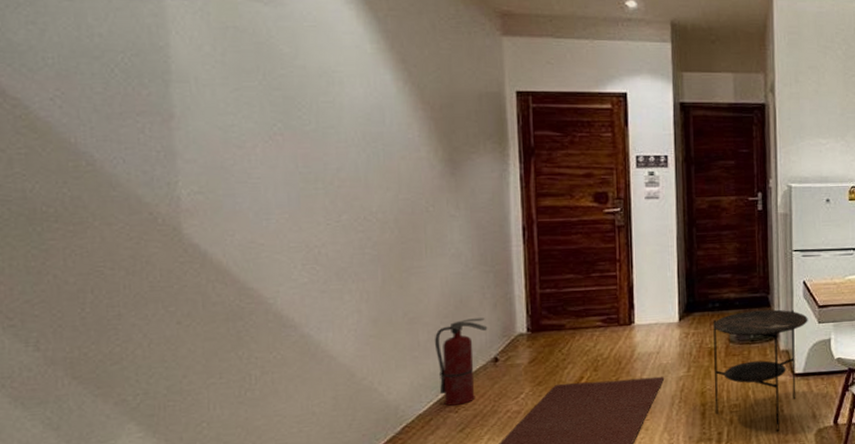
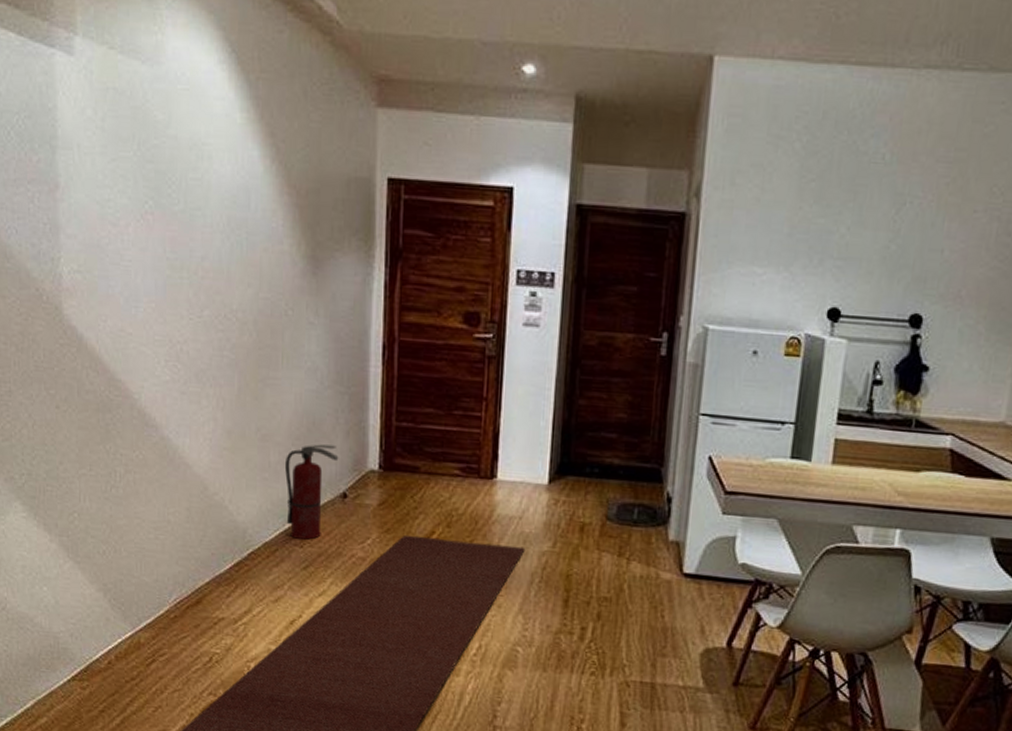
side table: present [713,309,808,432] -> none [580,484,710,642]

